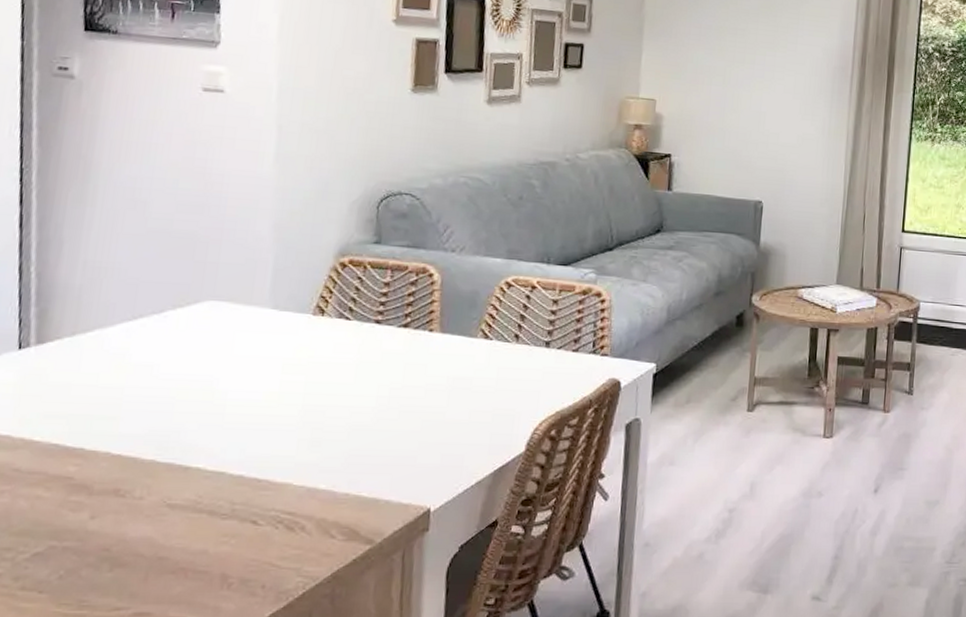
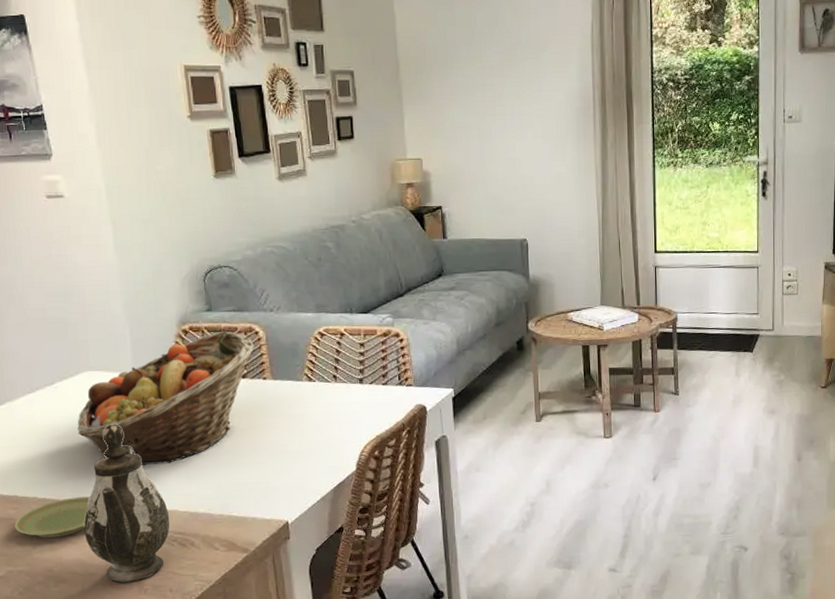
plate: none [71,456,182,507] -> present [14,496,91,538]
teapot: none [163,368,280,572] -> present [84,424,170,583]
fruit basket: none [182,269,426,424] -> present [77,331,255,465]

